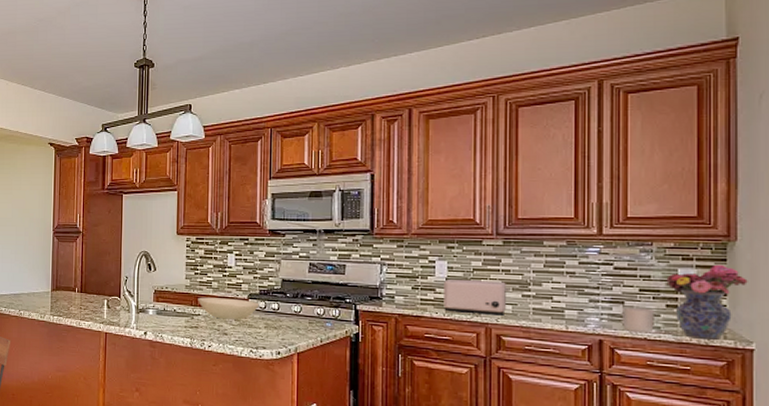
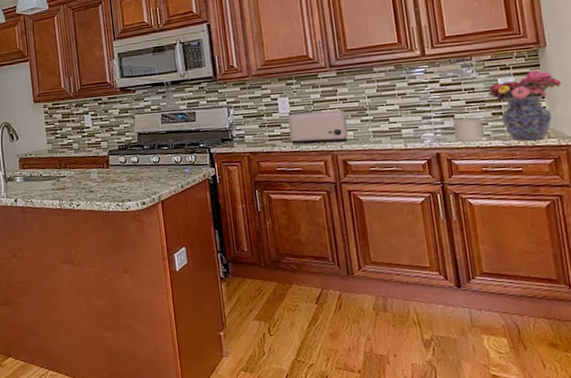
bowl: present [198,297,259,320] -> none [61,157,120,178]

